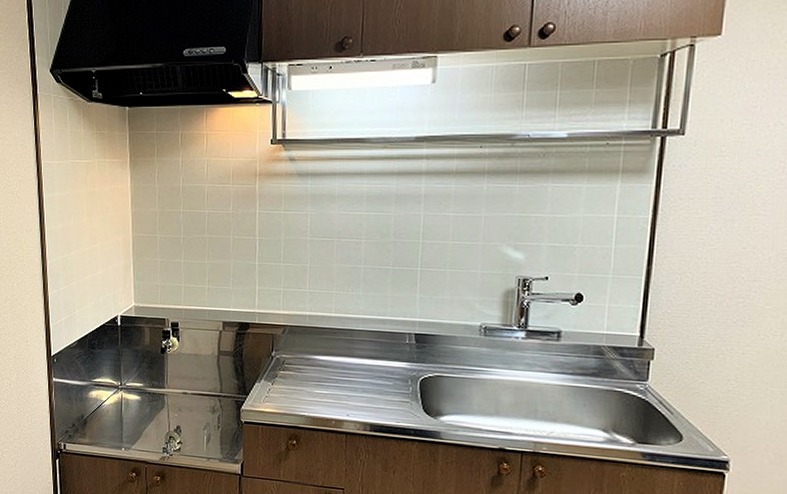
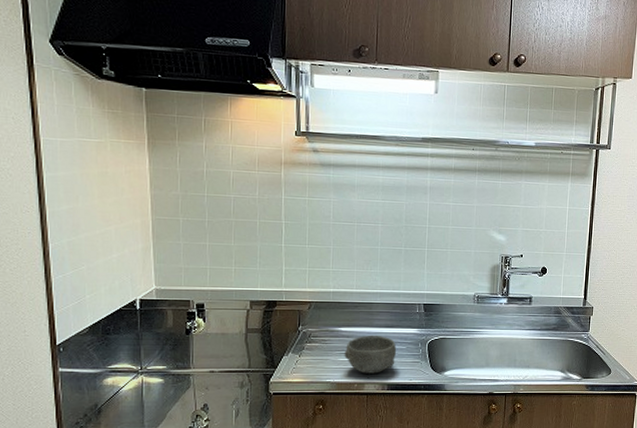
bowl: none [321,366,382,411] -> present [344,334,397,374]

